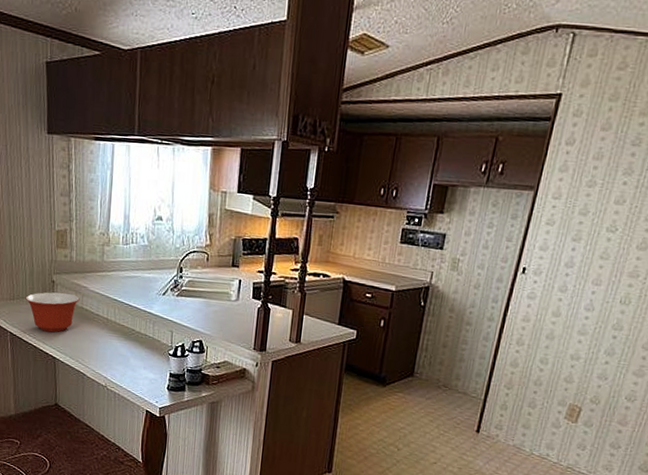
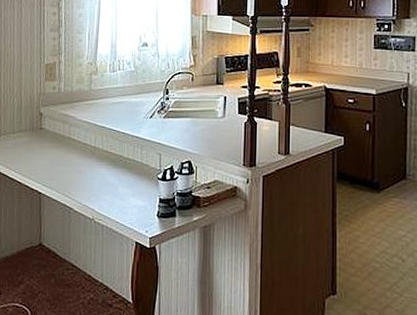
mixing bowl: present [25,292,80,333] -> none [12,124,67,166]

